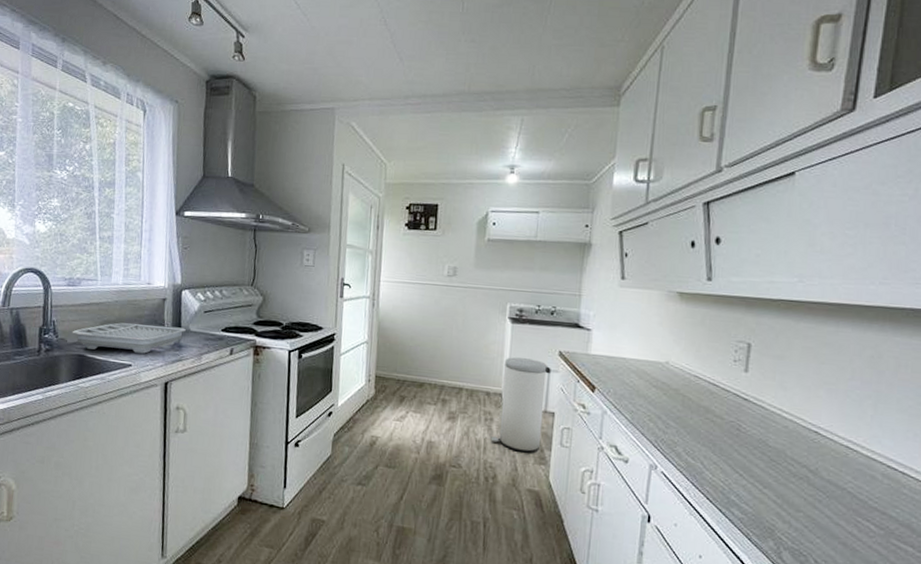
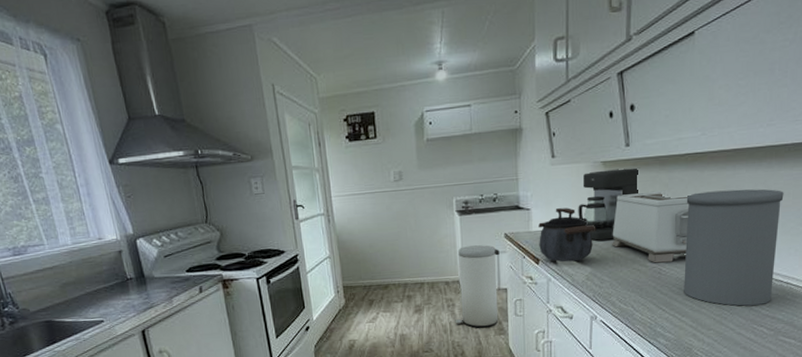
dish rack: present [71,322,187,354] -> none [32,275,151,314]
kettle: none [596,334,666,398] -> present [538,208,596,263]
coffee maker: none [645,301,724,380] -> present [578,167,643,241]
toaster: none [682,332,788,419] -> present [612,190,696,263]
canister: none [767,344,900,494] -> present [684,189,784,306]

